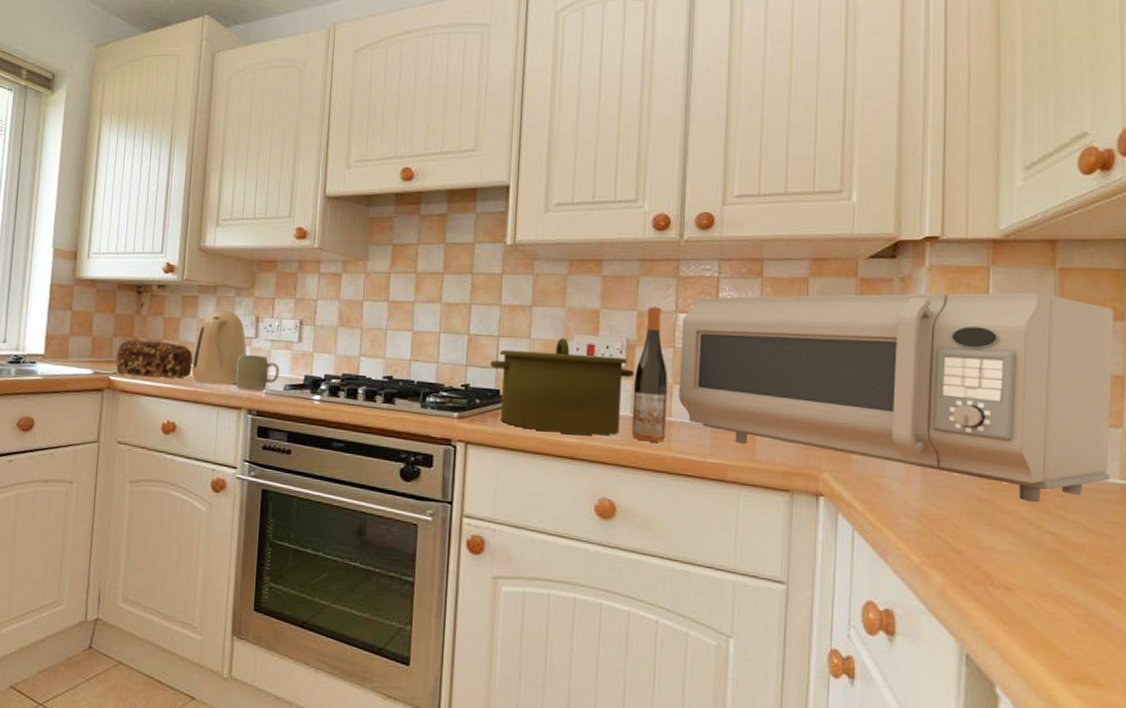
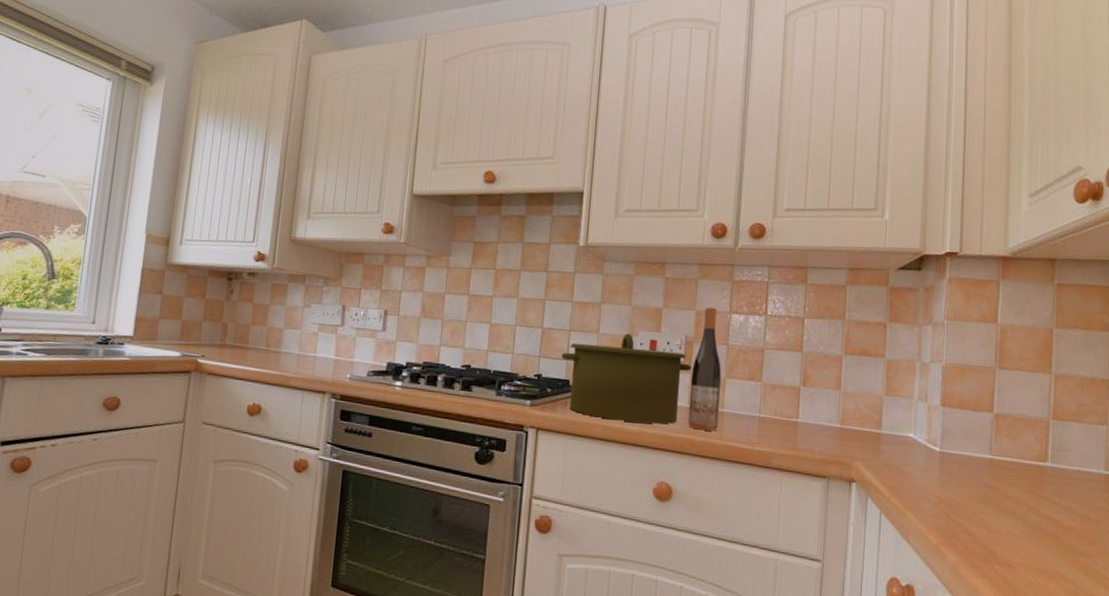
bread loaf: present [116,340,193,378] -> none [204,324,280,363]
kettle: present [192,310,247,386] -> none [278,298,333,370]
mug: present [235,355,280,391] -> none [320,341,364,377]
microwave: present [679,292,1114,503] -> none [731,300,1102,490]

